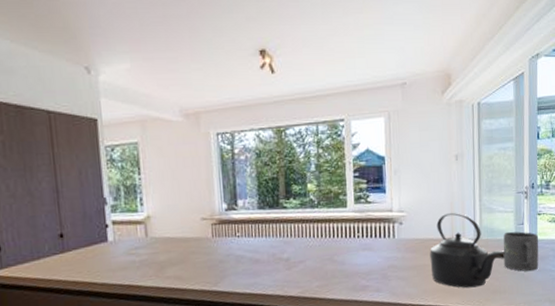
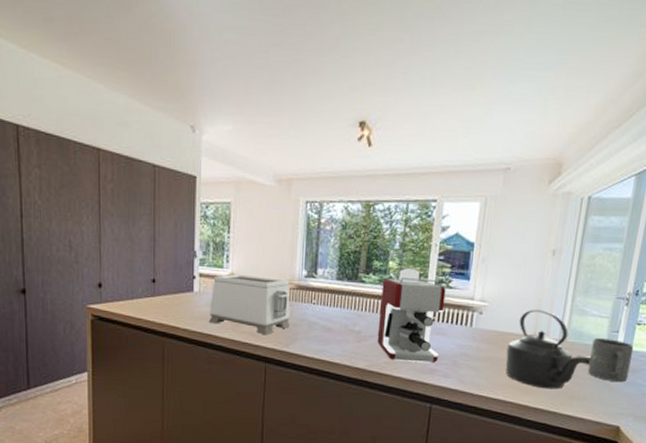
toaster: none [127,215,217,277] -> present [209,274,291,335]
coffee maker: none [304,188,368,282] -> present [377,268,446,362]

